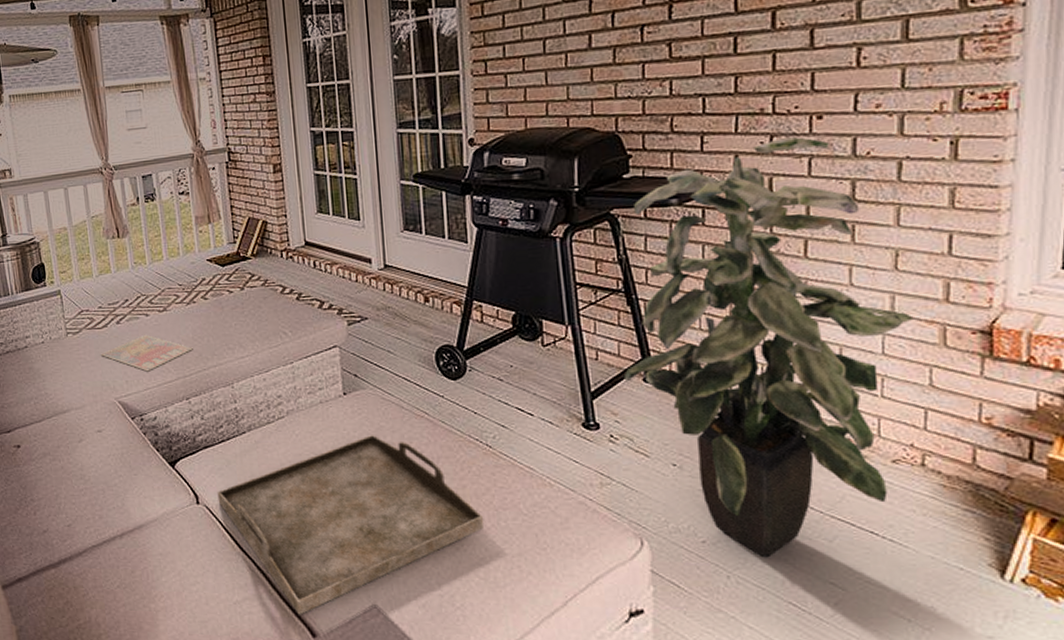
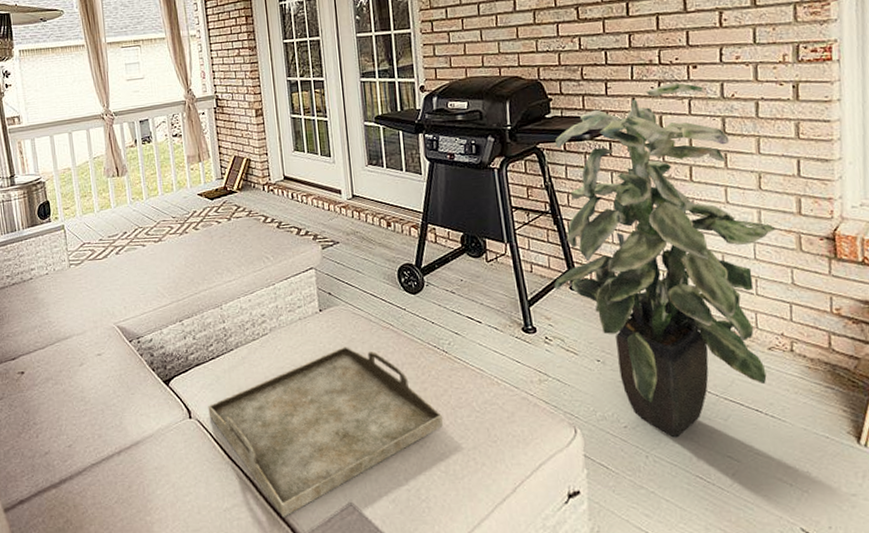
magazine: present [101,334,193,372] -> none [101,263,186,298]

